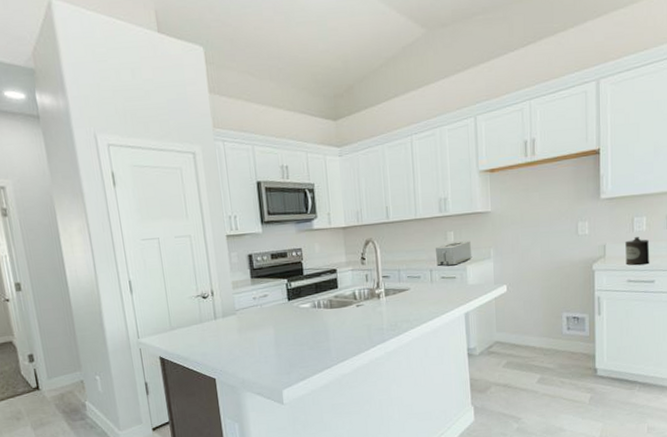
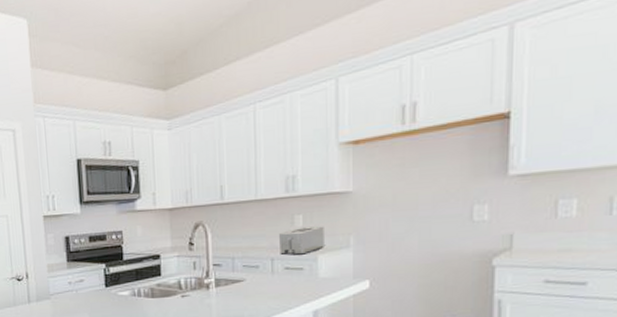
canister: present [625,236,650,266] -> none [542,223,582,263]

